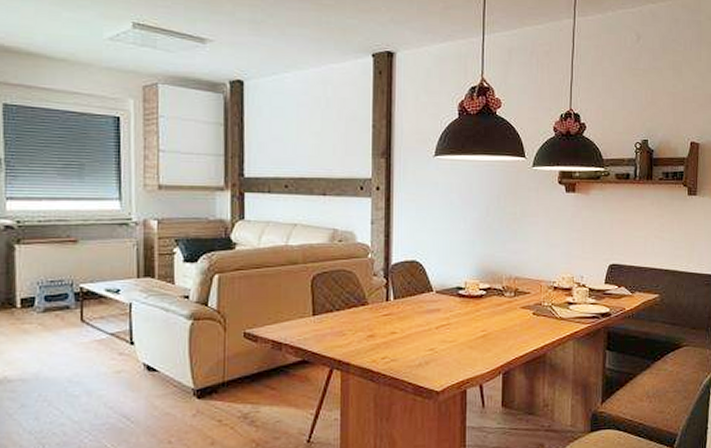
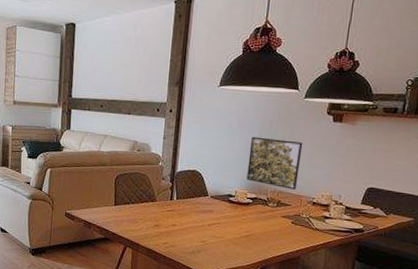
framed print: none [477,214,536,274] -> present [246,136,303,190]

